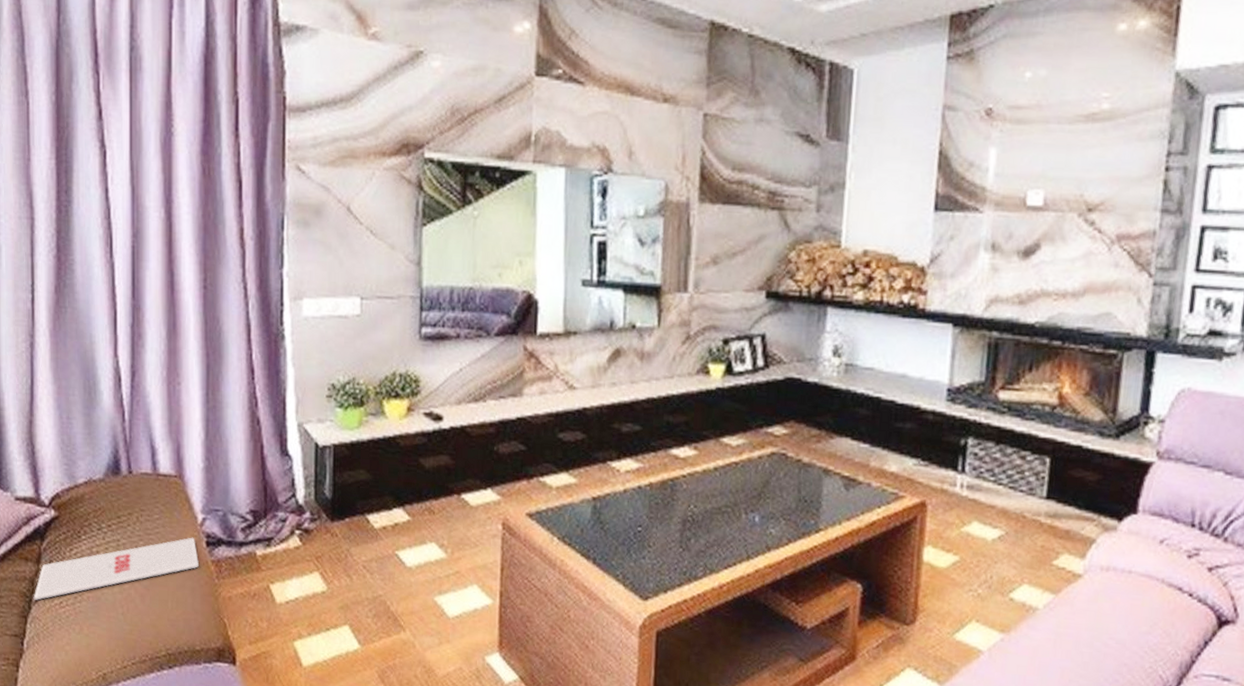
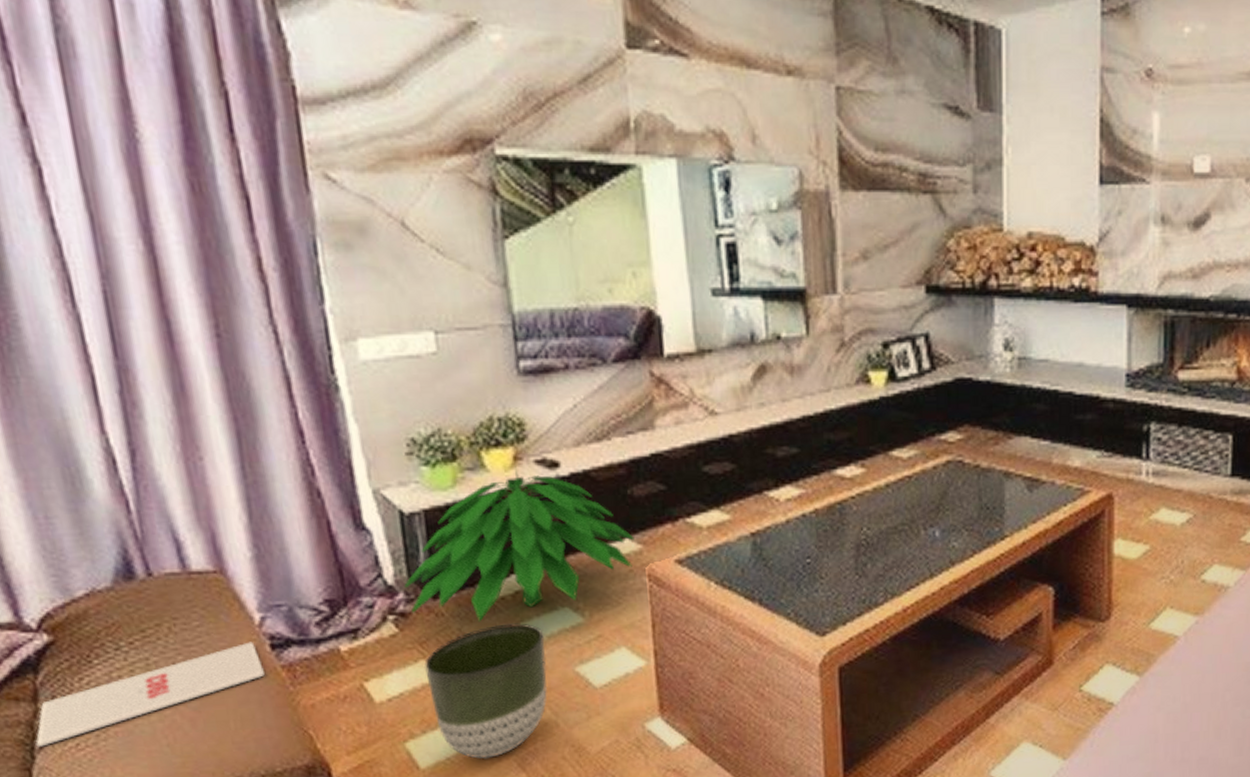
indoor plant: none [311,416,495,546] -> present [404,466,635,622]
planter: none [317,549,413,667] -> present [424,623,548,759]

